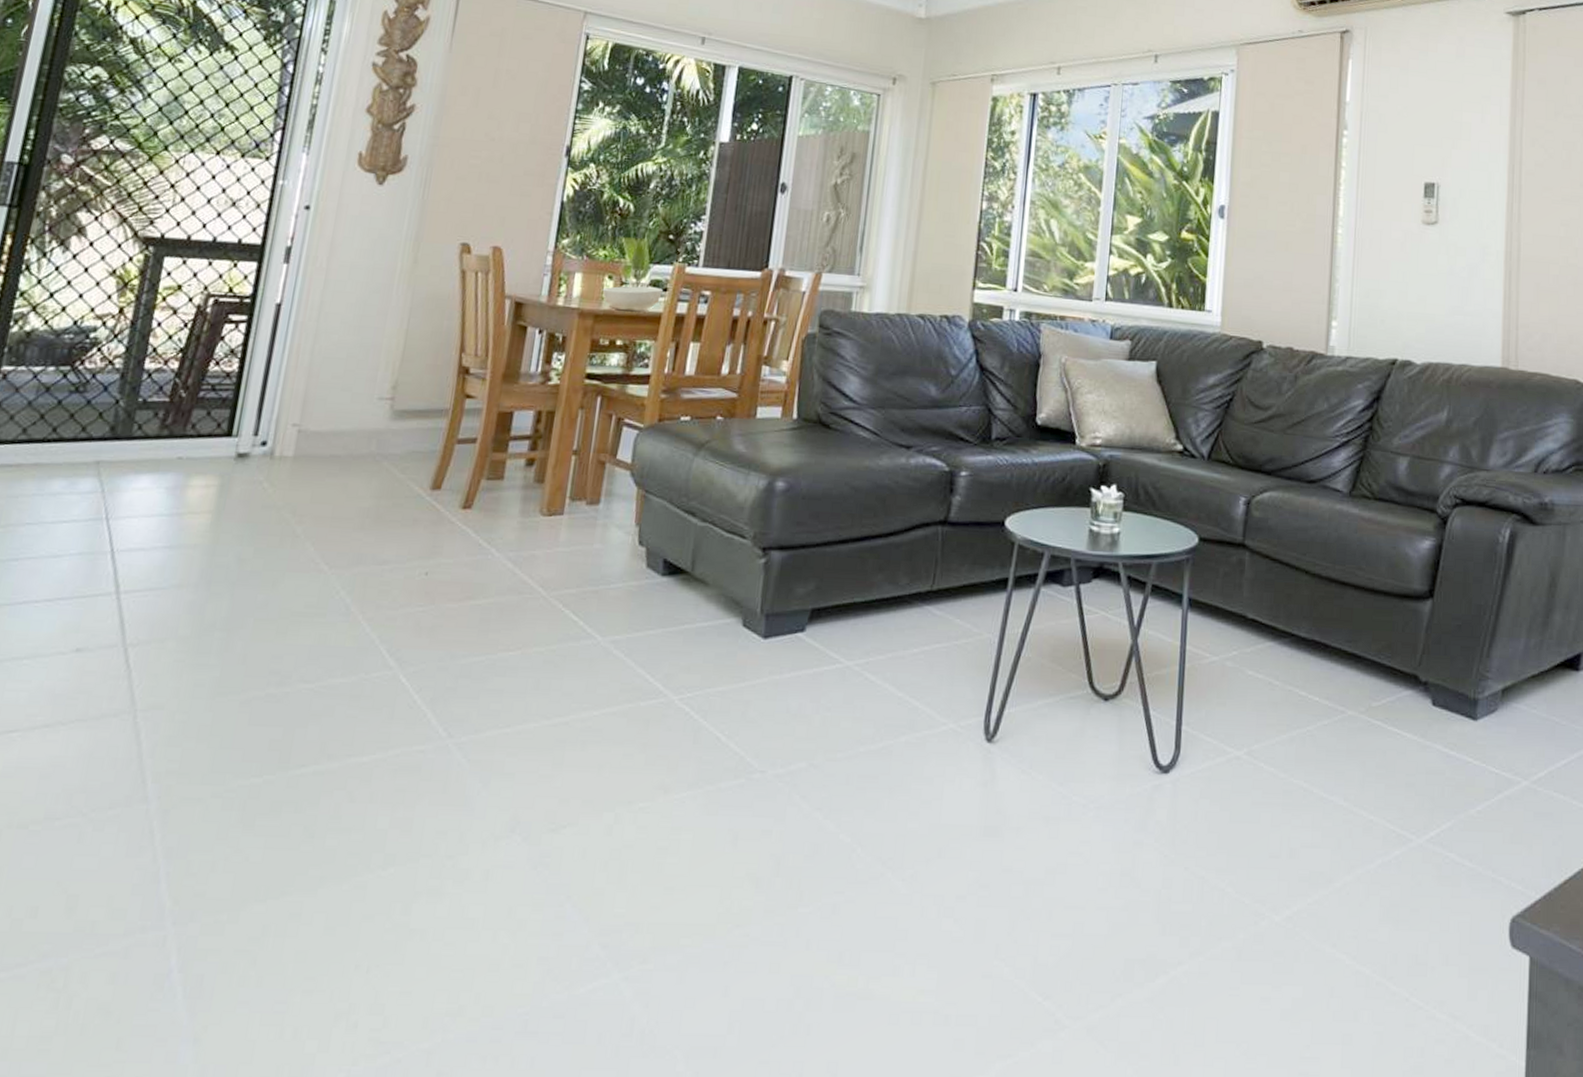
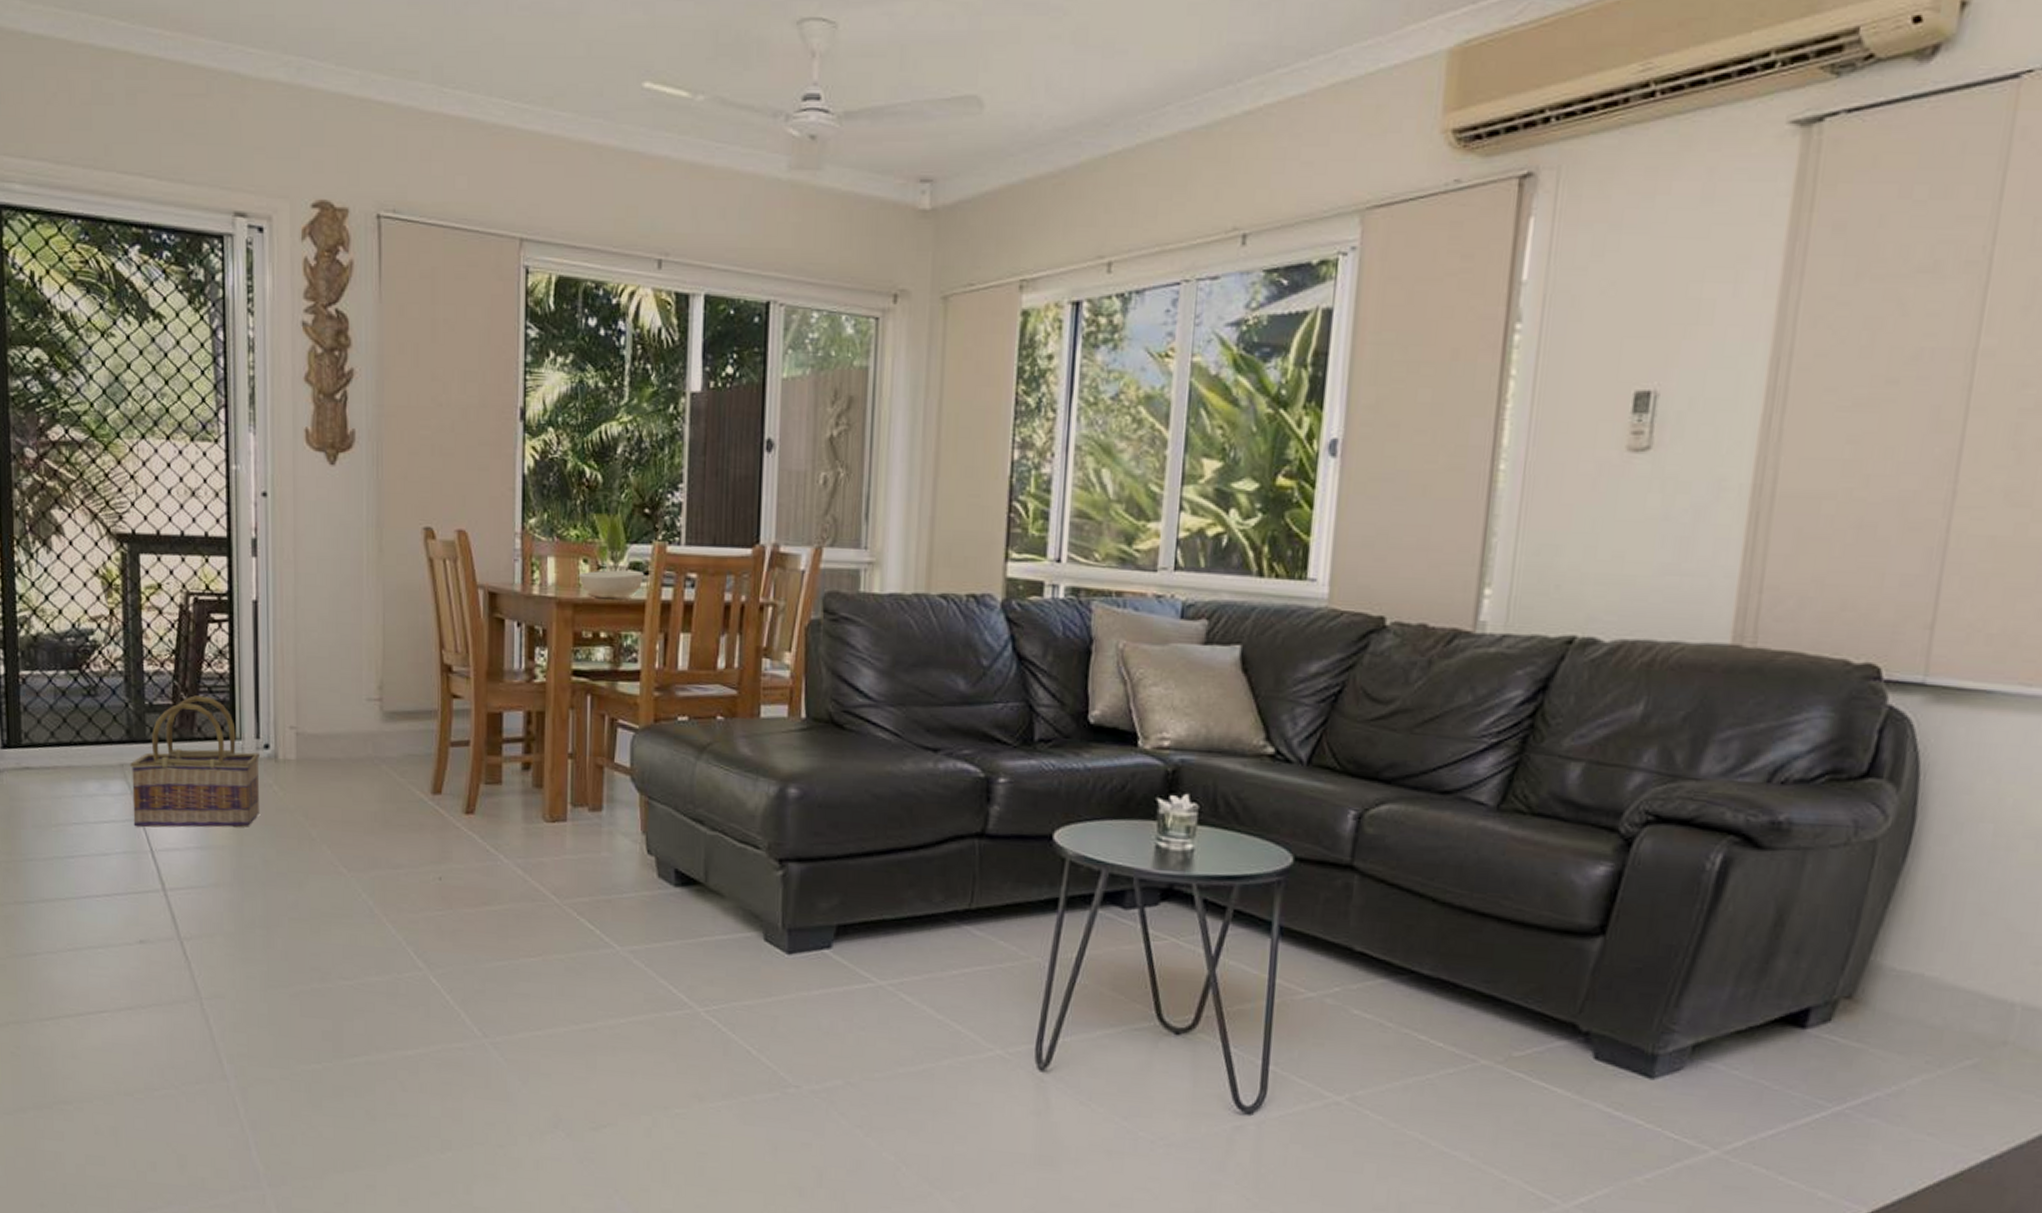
basket: none [97,393,256,528] -> present [130,695,261,828]

